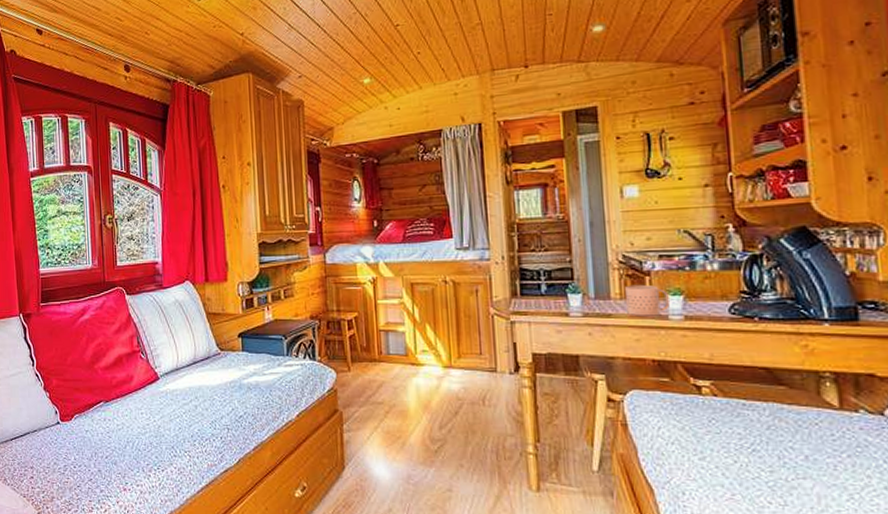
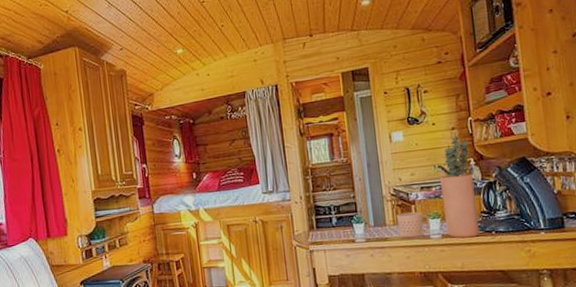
vase: none [686,189,736,323] -> present [440,131,479,239]

